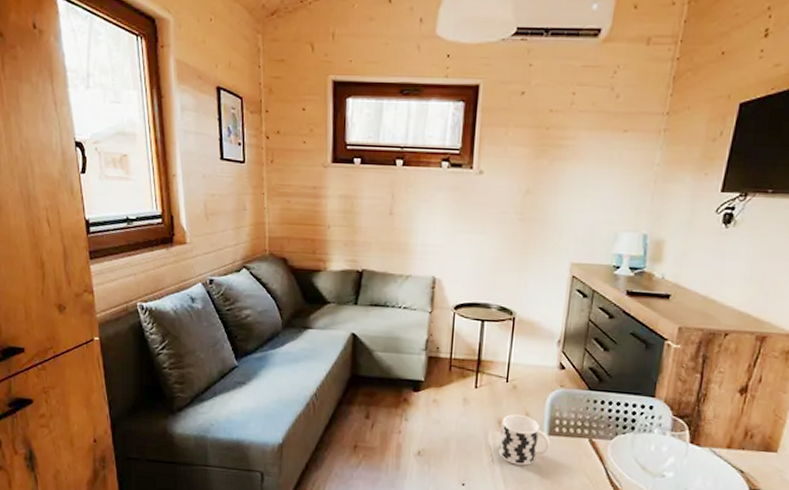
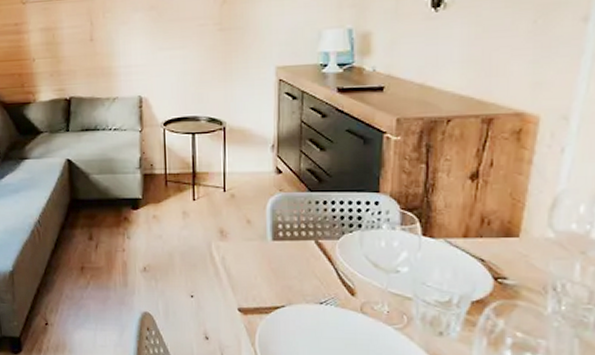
cup: present [499,414,551,466] -> none [224,222,276,273]

